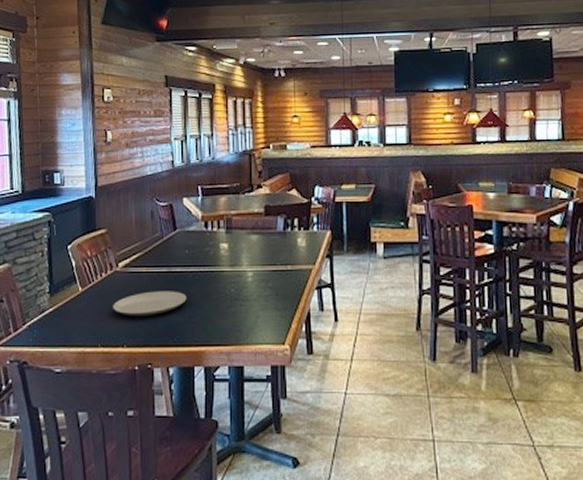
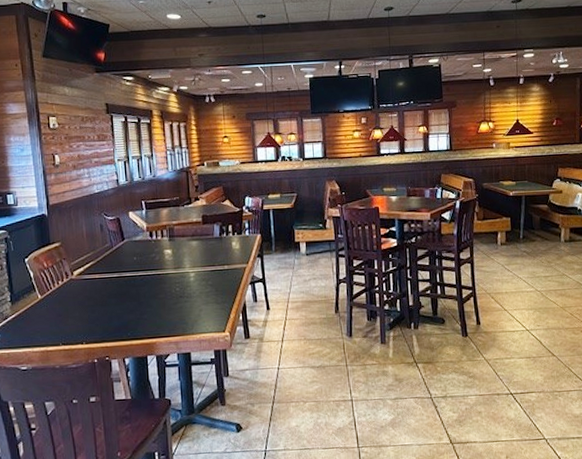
plate: present [113,291,187,317] -> none [71,293,137,318]

